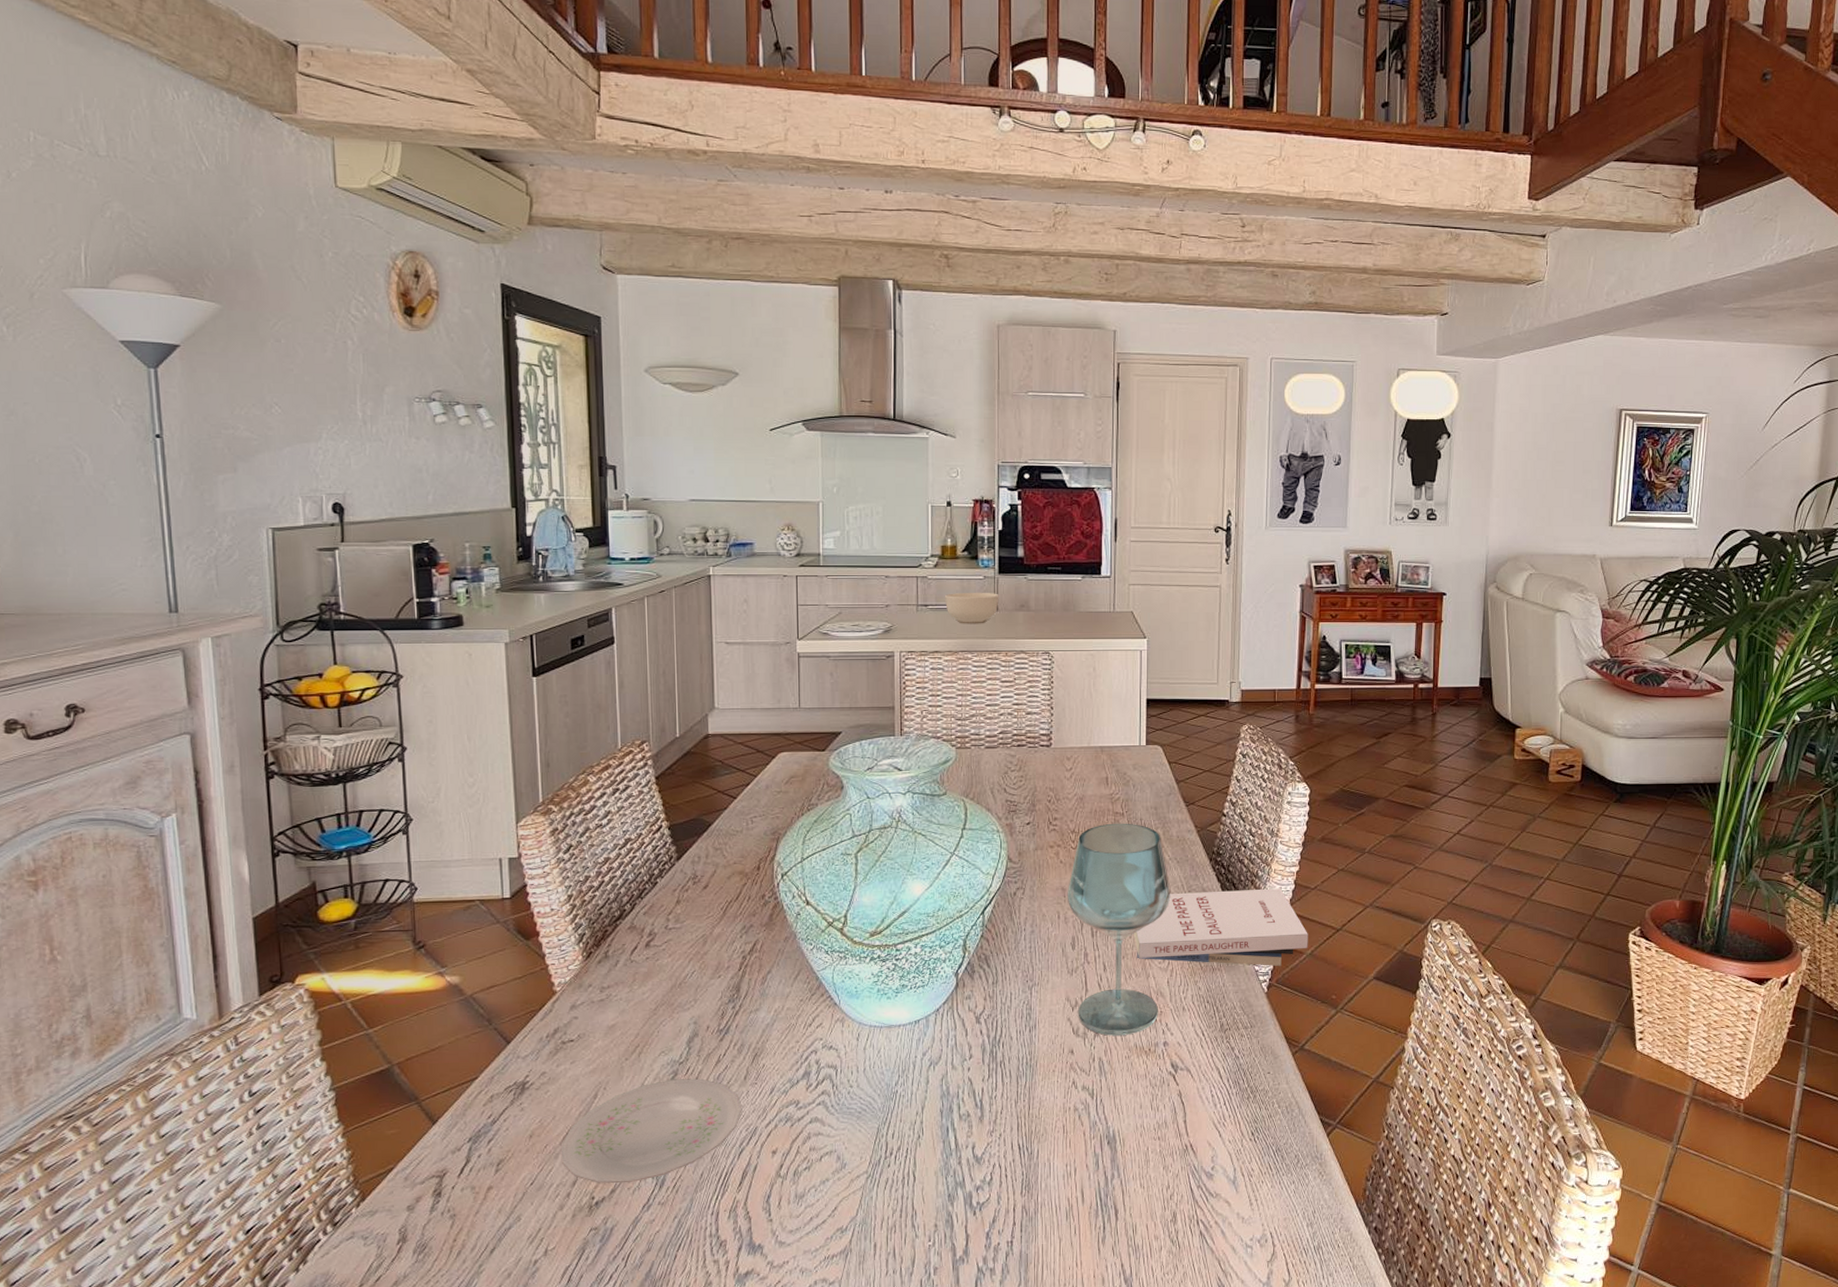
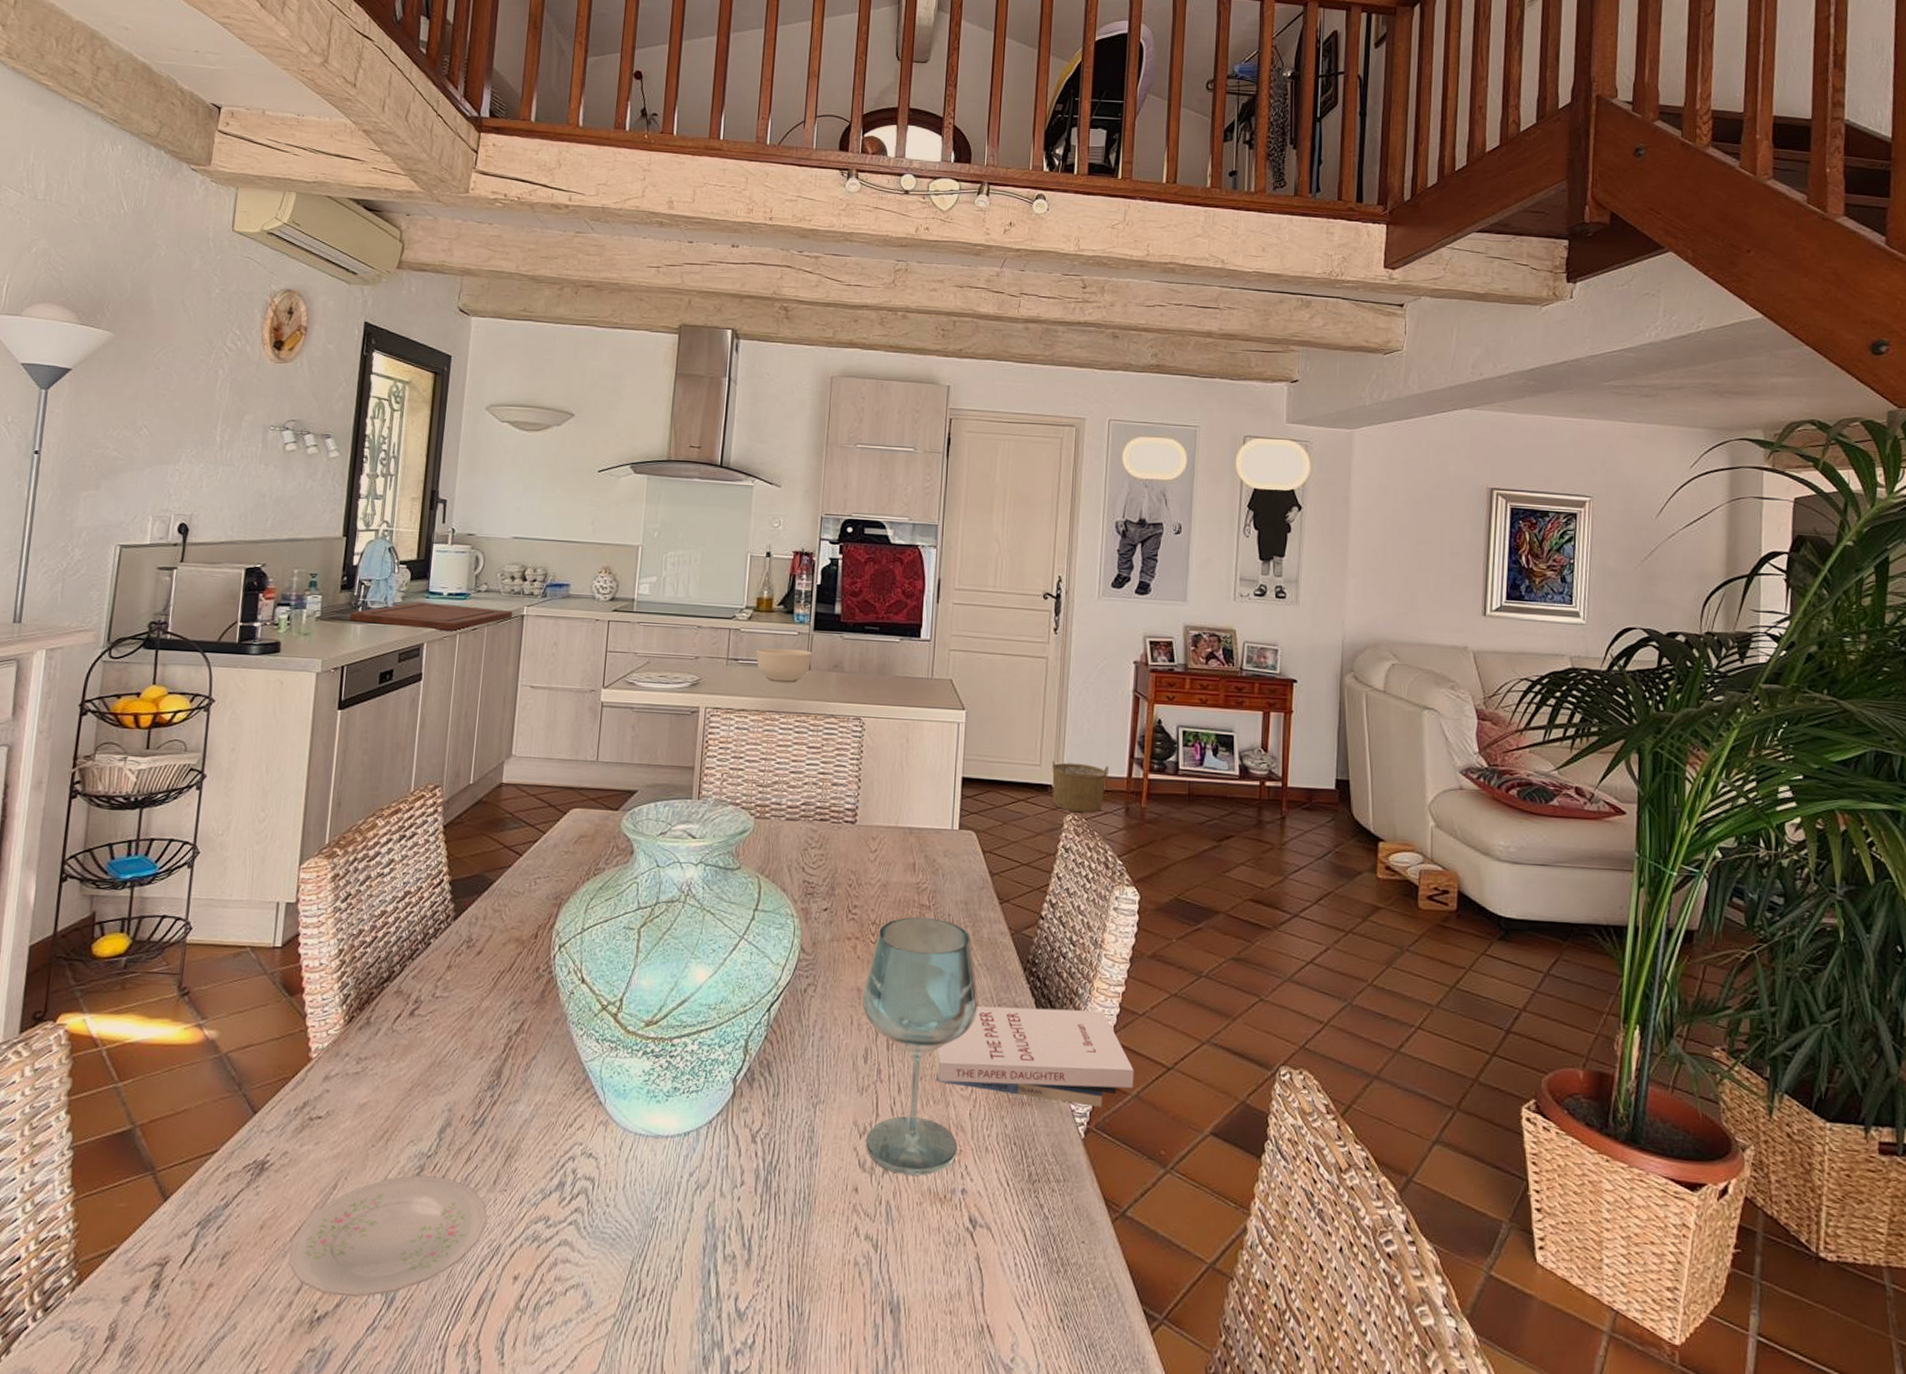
cutting board: none [531,568,699,594] -> present [349,602,513,631]
basket: none [1228,678,1279,723] -> present [1051,760,1109,814]

